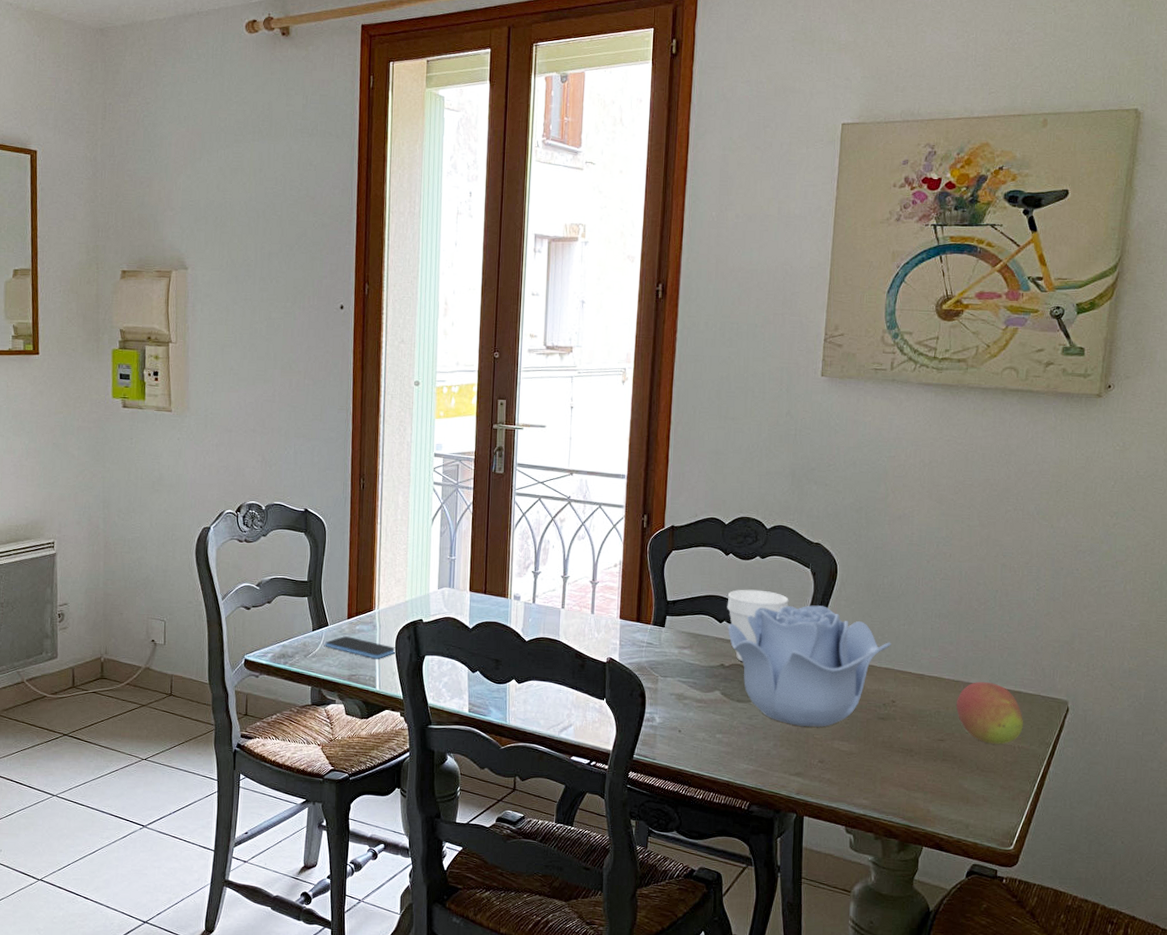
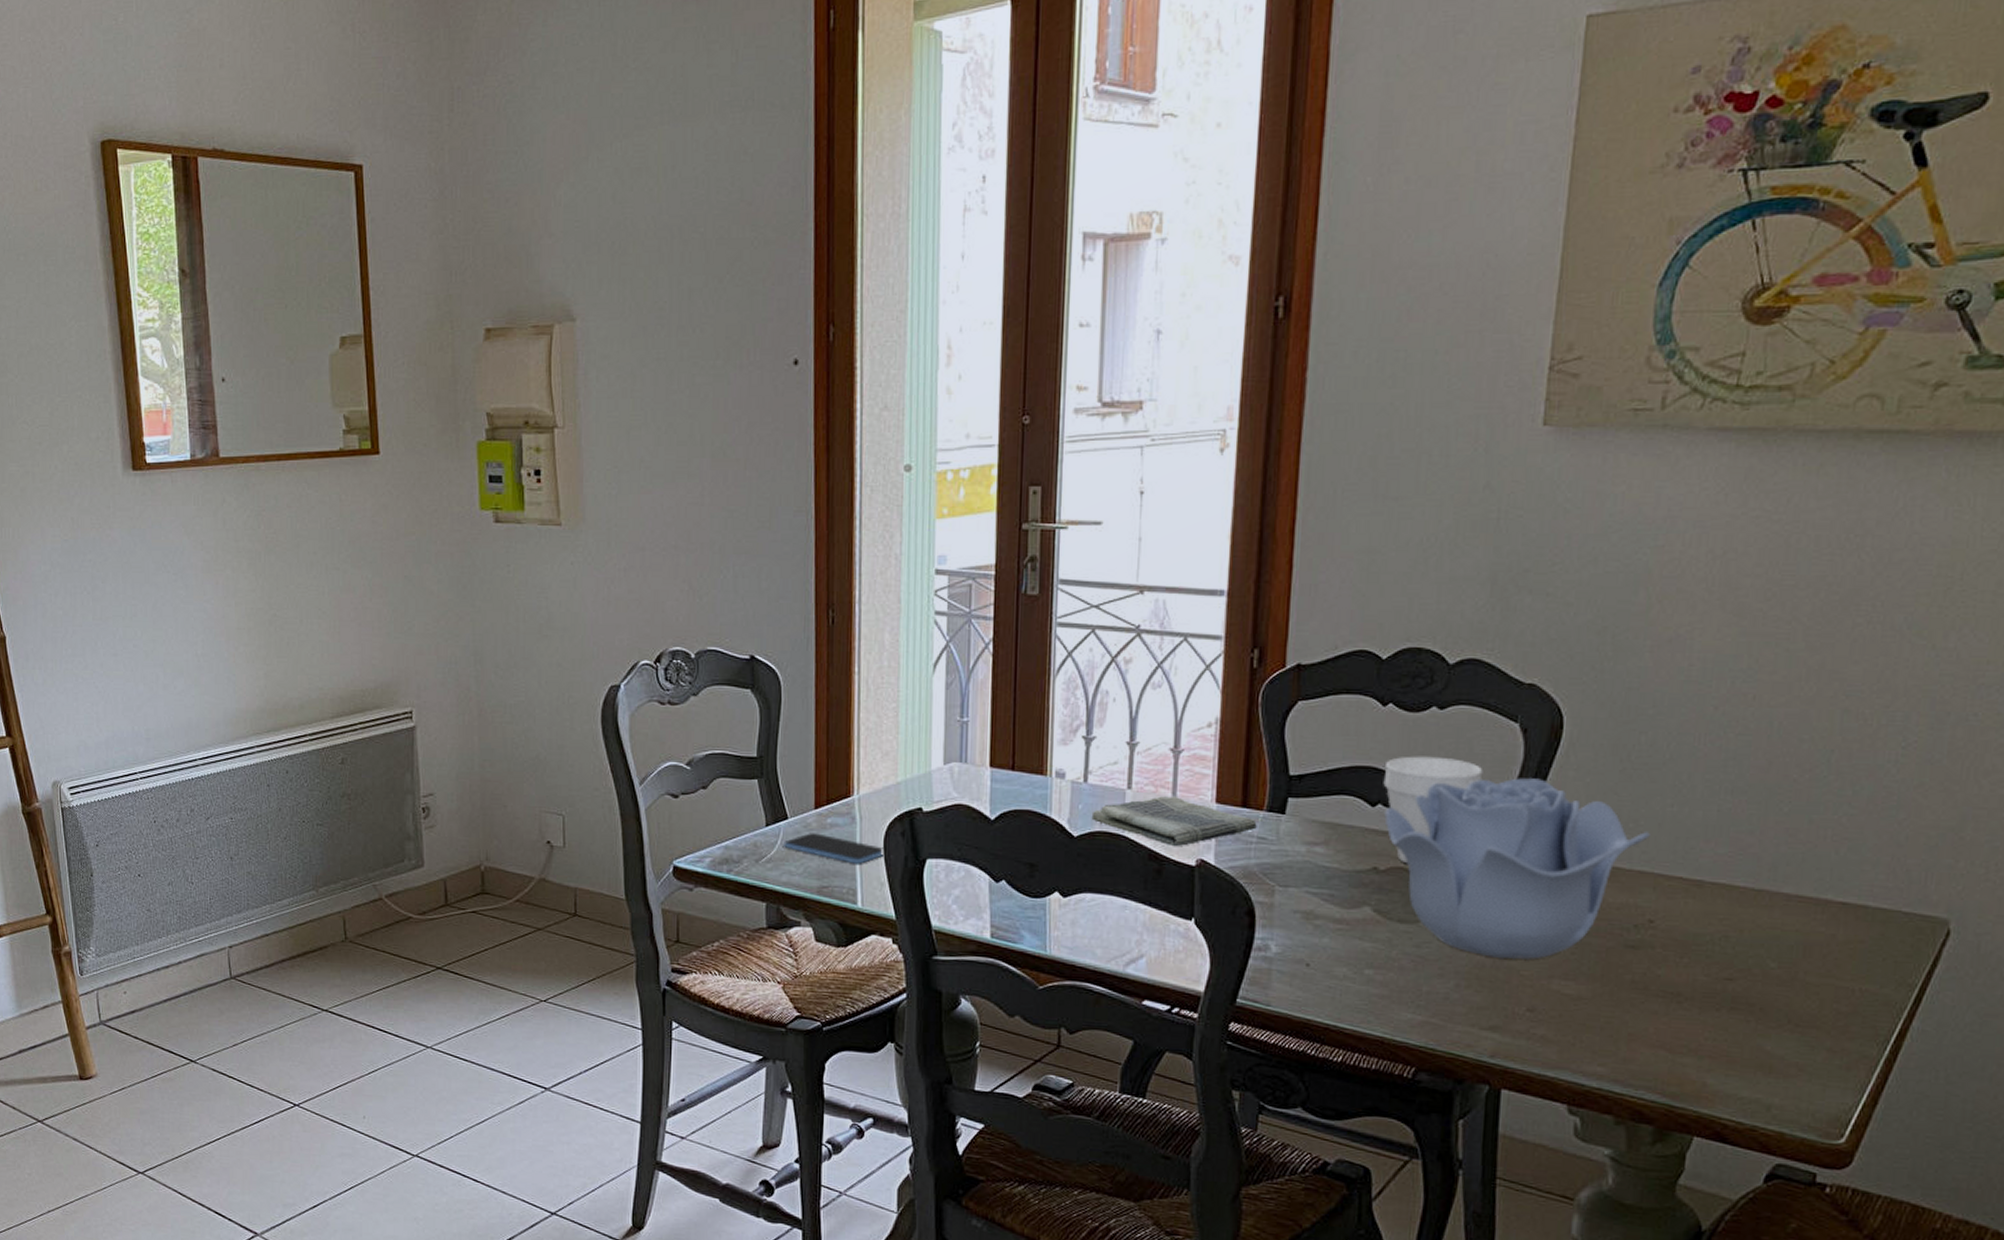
dish towel: none [537,613,647,648] -> present [1091,795,1257,846]
fruit: present [956,681,1023,744] -> none [1756,890,1870,986]

